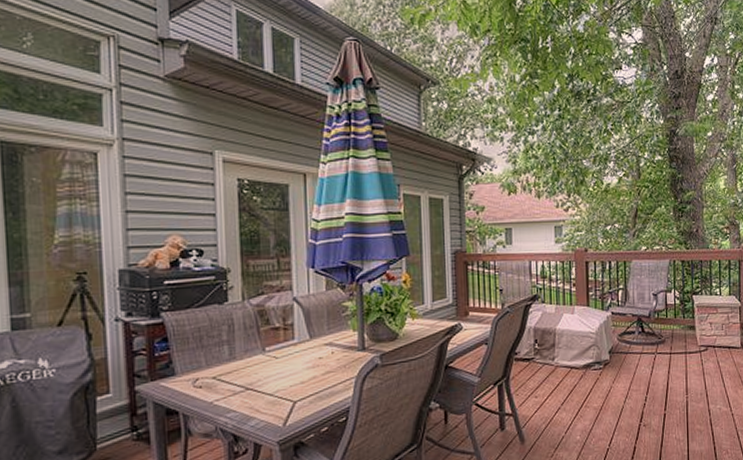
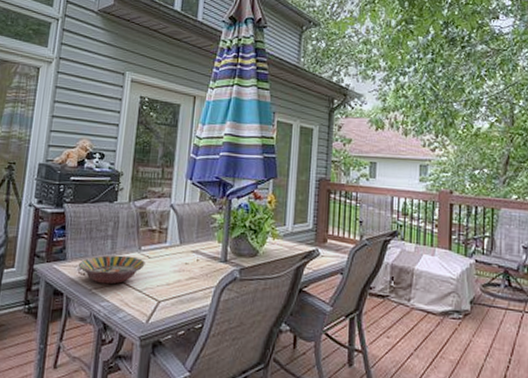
serving bowl: none [192,359,273,395] -> present [79,255,145,285]

